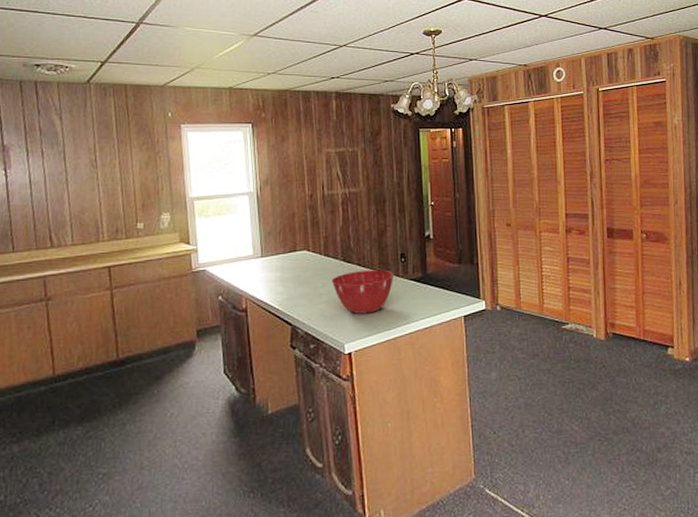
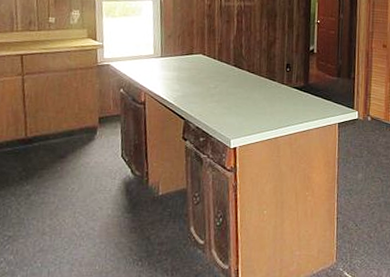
mixing bowl: present [331,269,395,314] -> none [223,76,280,115]

